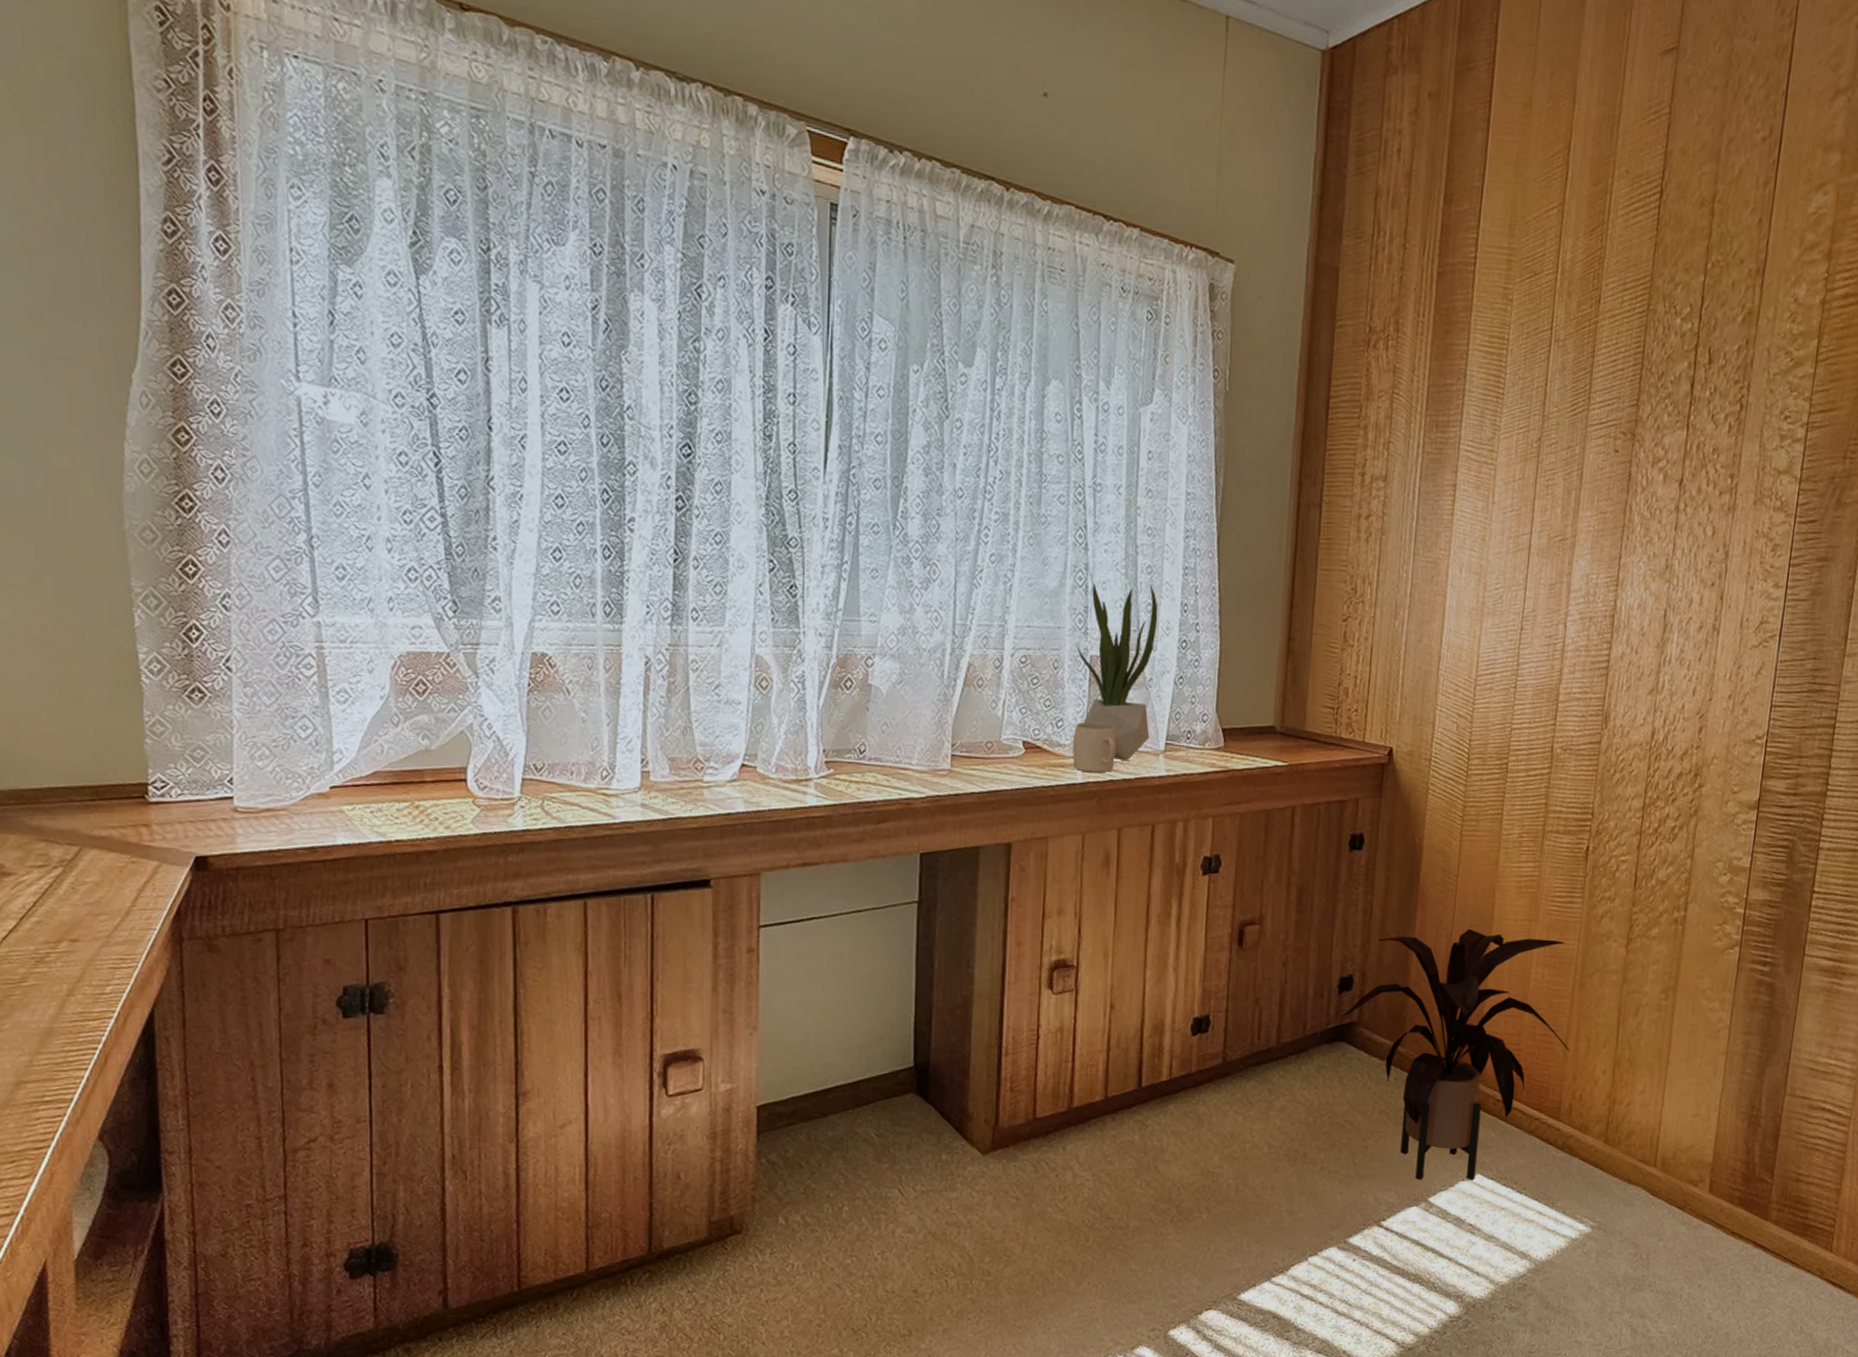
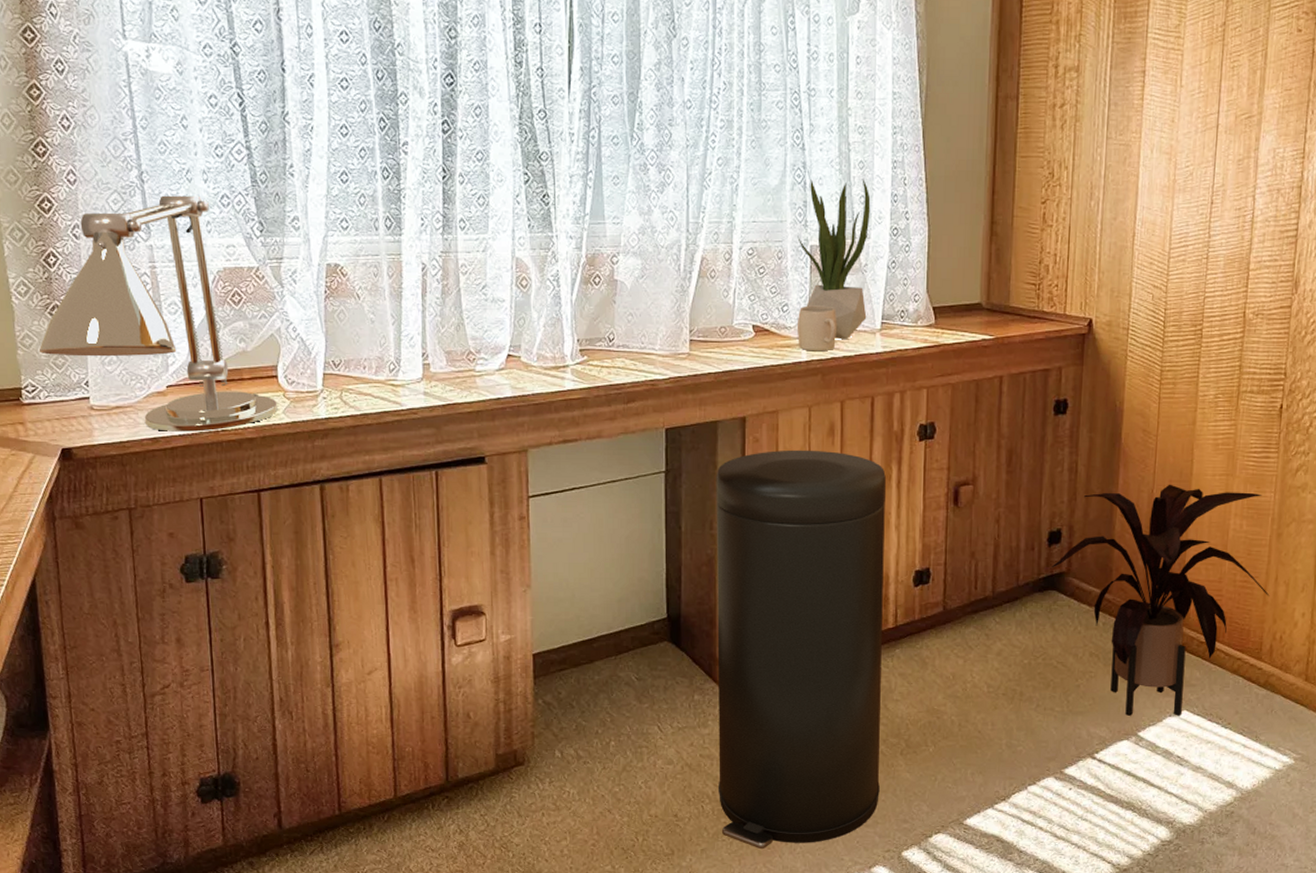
desk lamp: none [172,564,465,842] -> present [38,195,278,432]
pedal bin: none [965,880,1165,1328] -> present [716,449,886,848]

